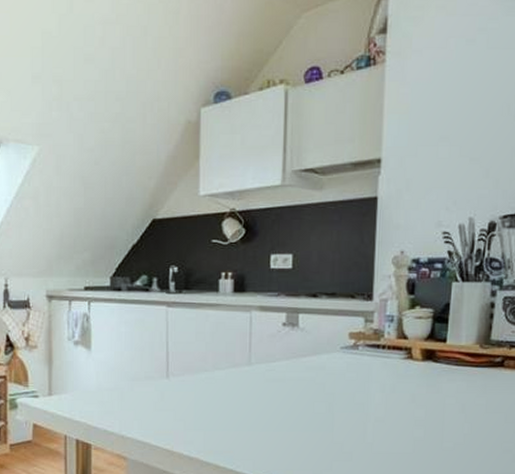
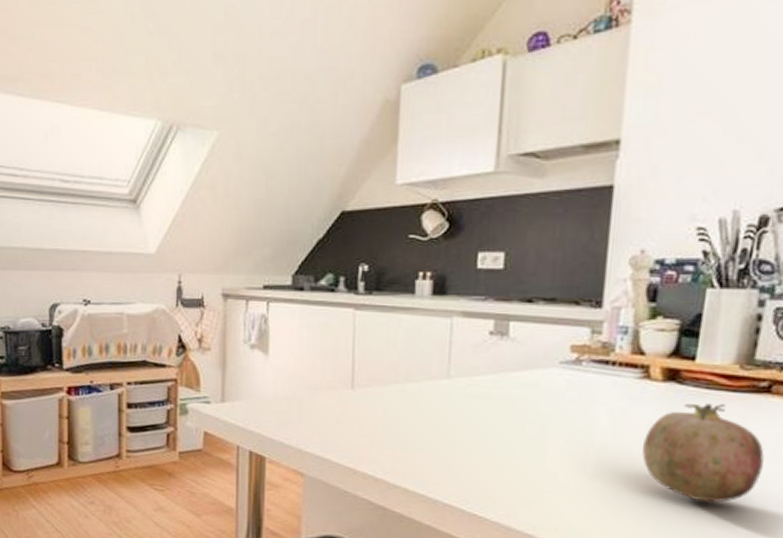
fruit: none [409,378,501,460] -> present [642,403,764,503]

